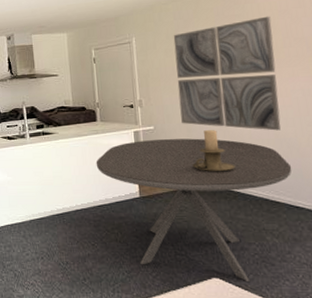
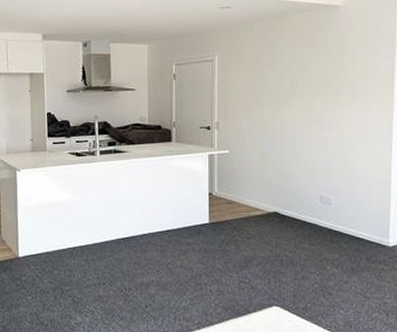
dining table: present [96,138,292,281] -> none [167,164,357,310]
wall art: present [173,16,281,131] -> none [256,45,352,162]
candle holder: present [192,130,236,172] -> none [263,157,305,200]

